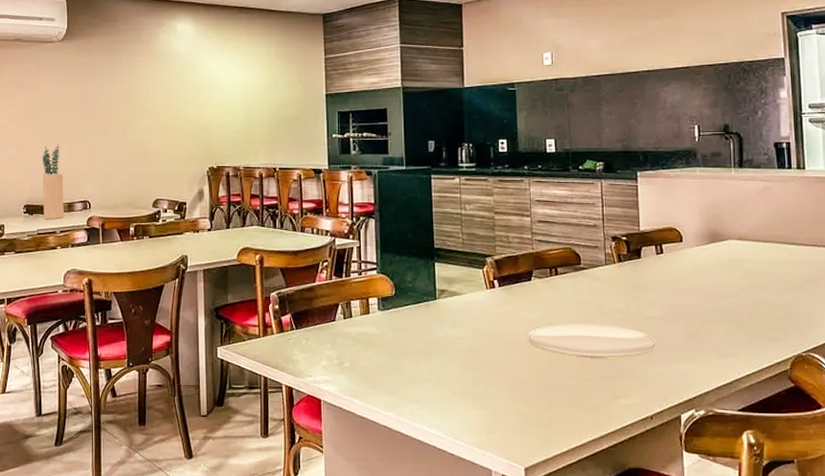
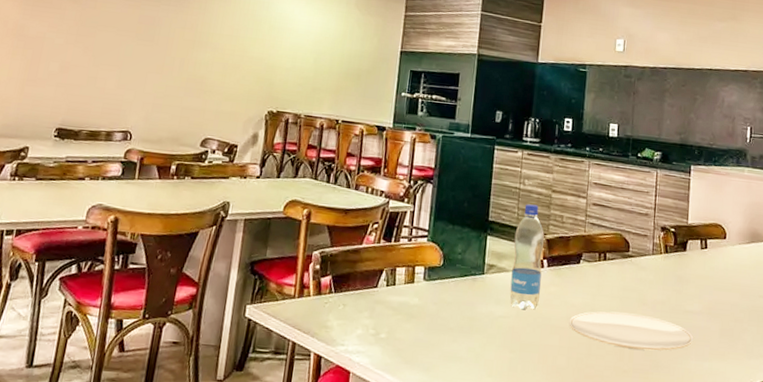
vase: present [42,143,64,220] -> none [75,66,109,148]
bottle: none [462,228,495,330] -> present [509,204,544,310]

